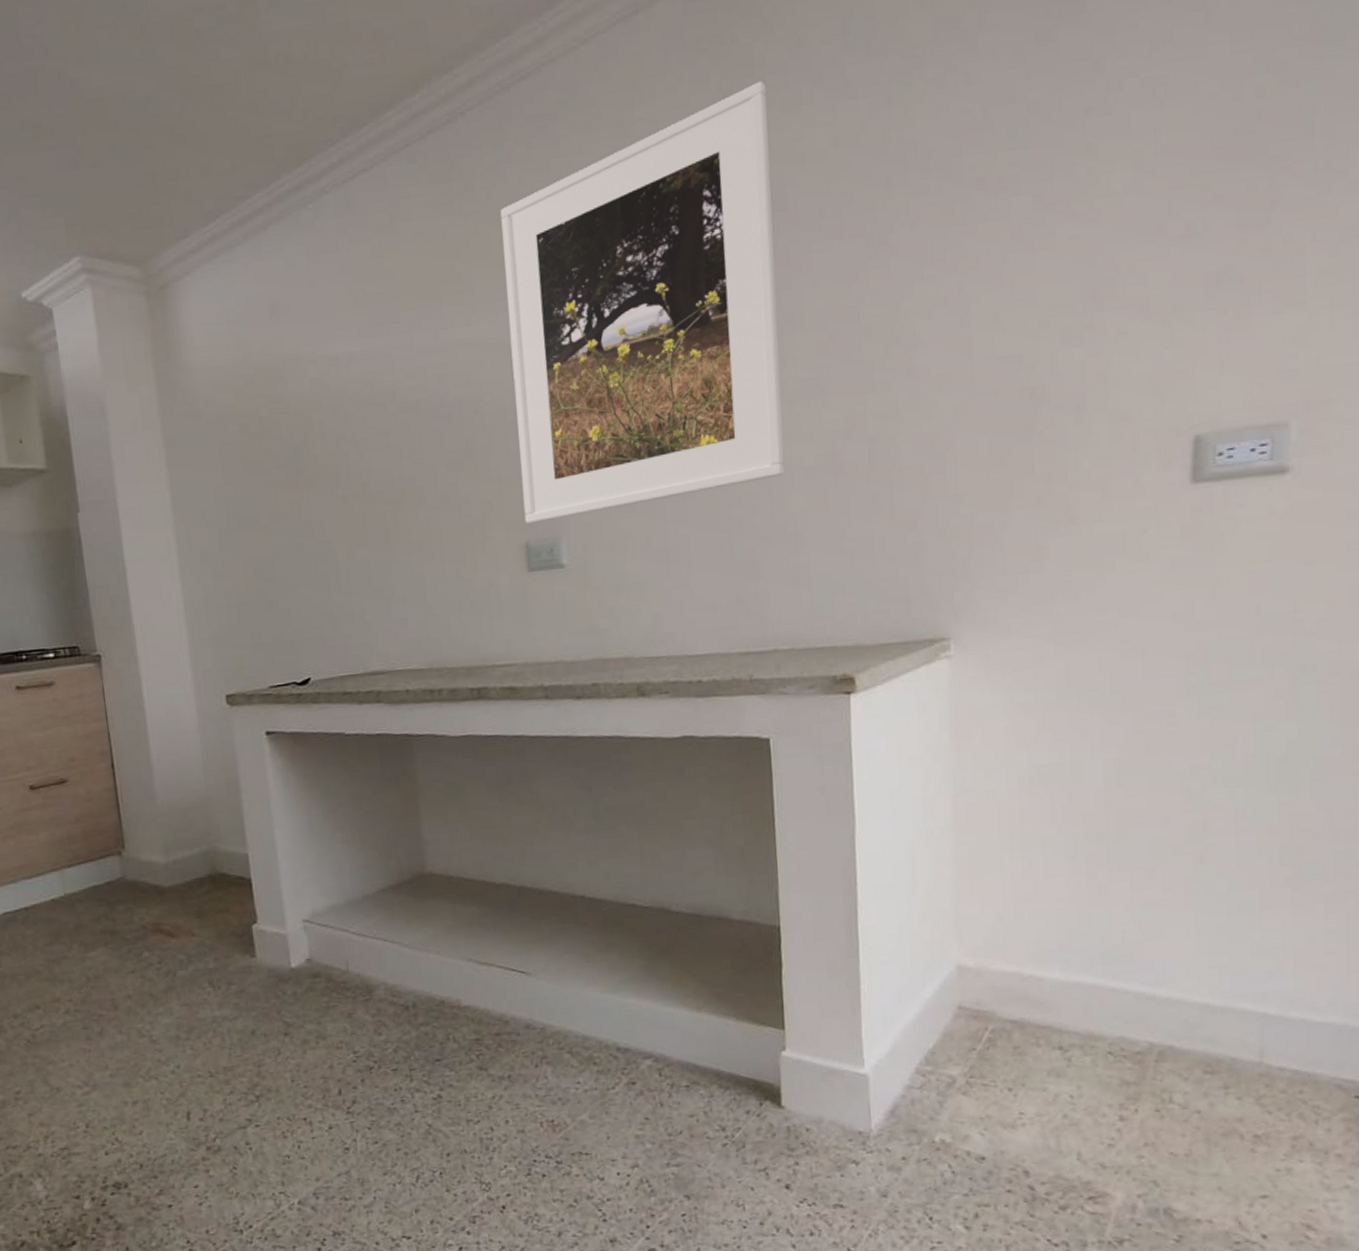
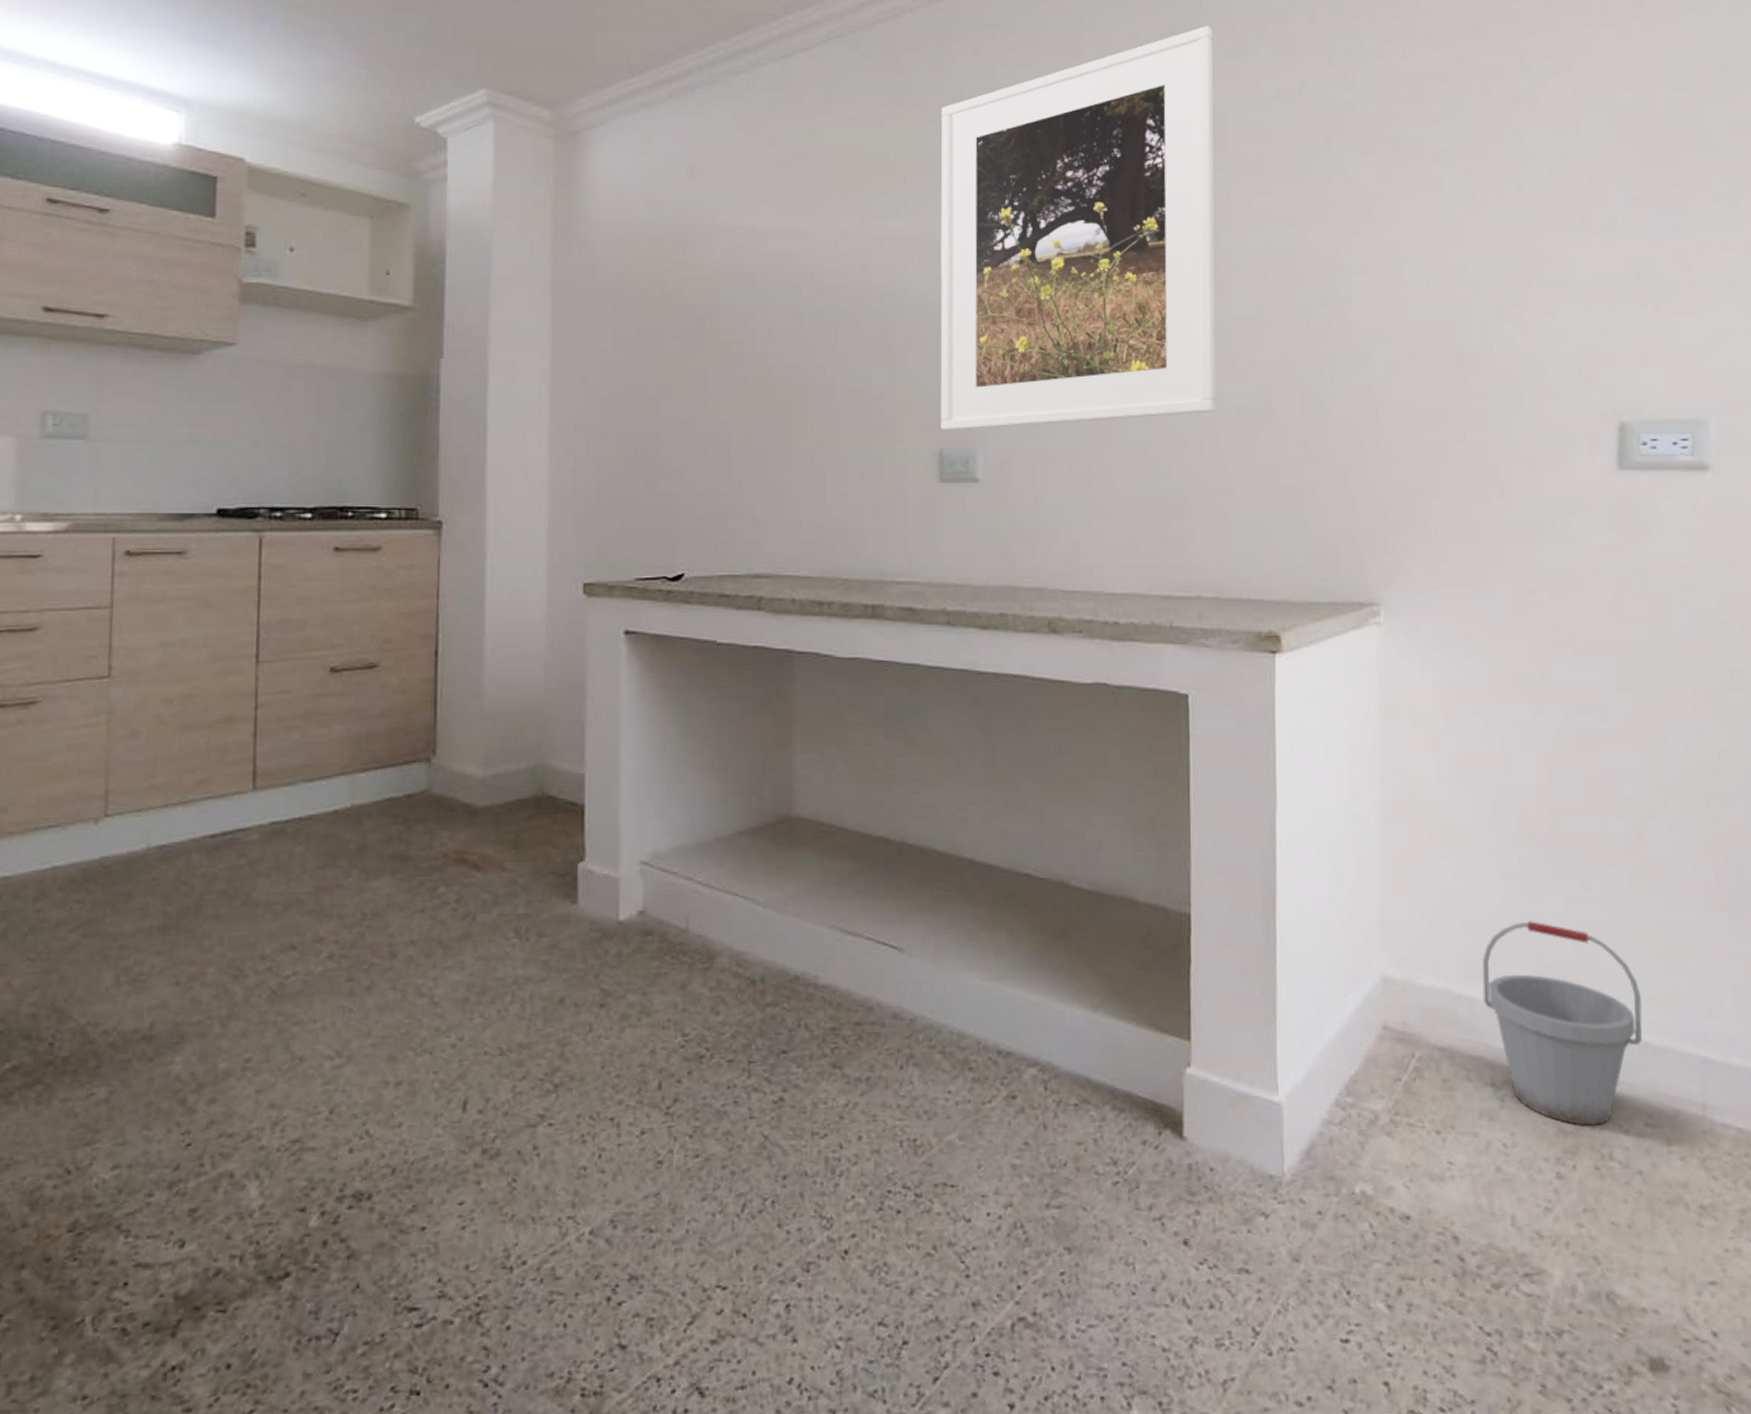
bucket: none [1051,907,1204,1077] -> present [1482,919,1643,1126]

